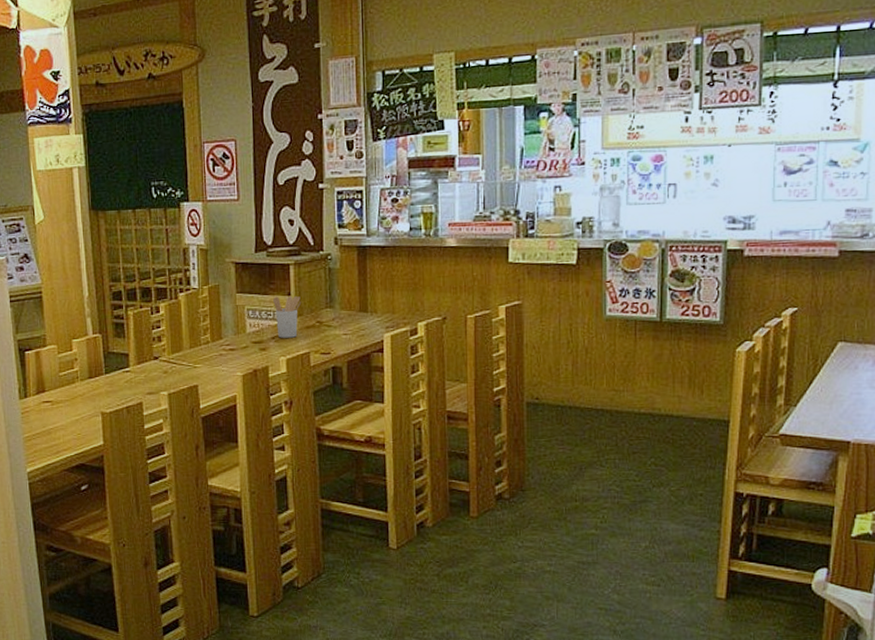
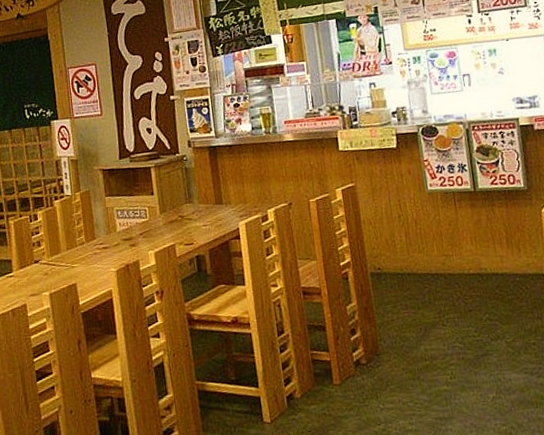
utensil holder: present [272,295,302,338] -> none [138,195,164,234]

